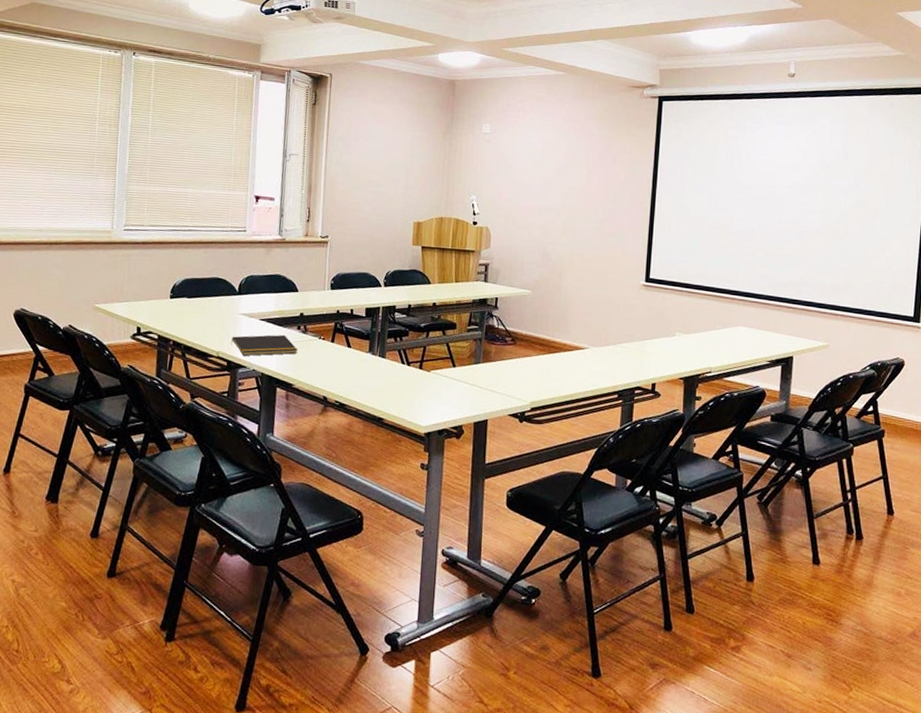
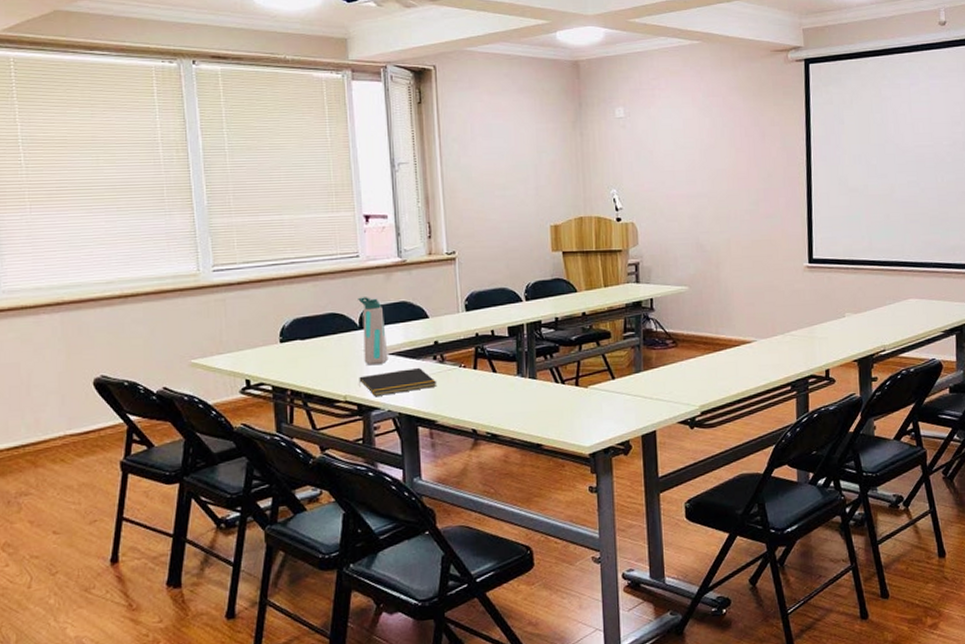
water bottle: none [238,266,261,328] -> present [358,297,388,366]

